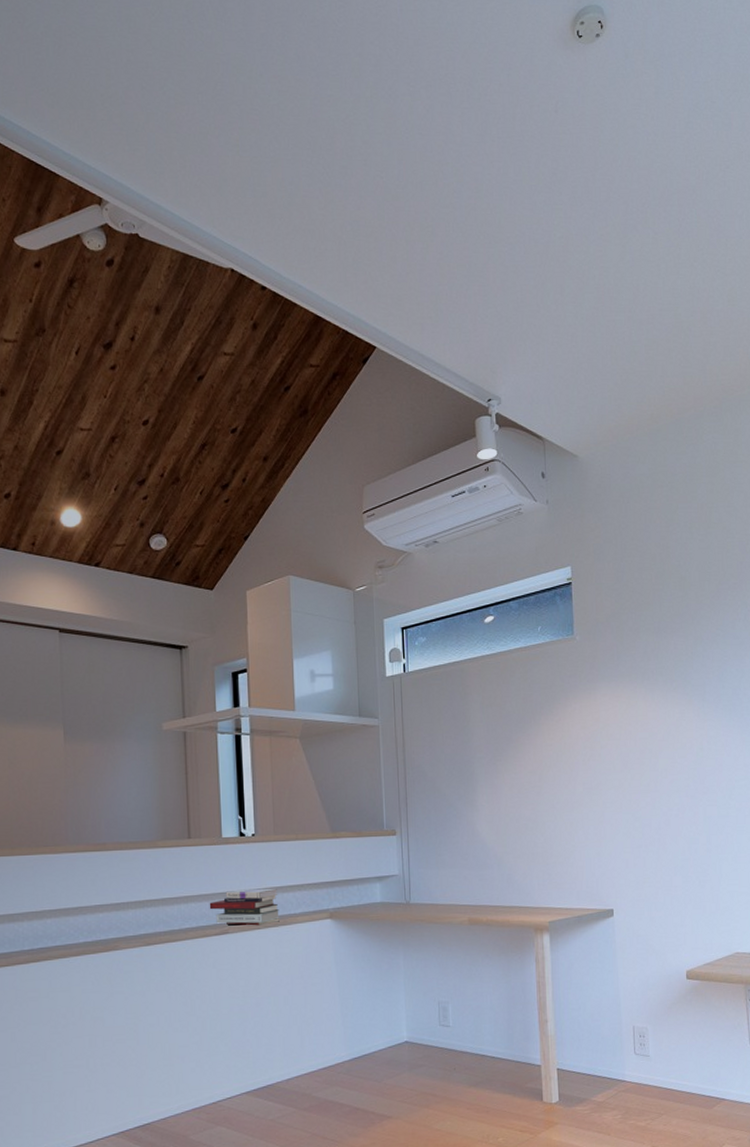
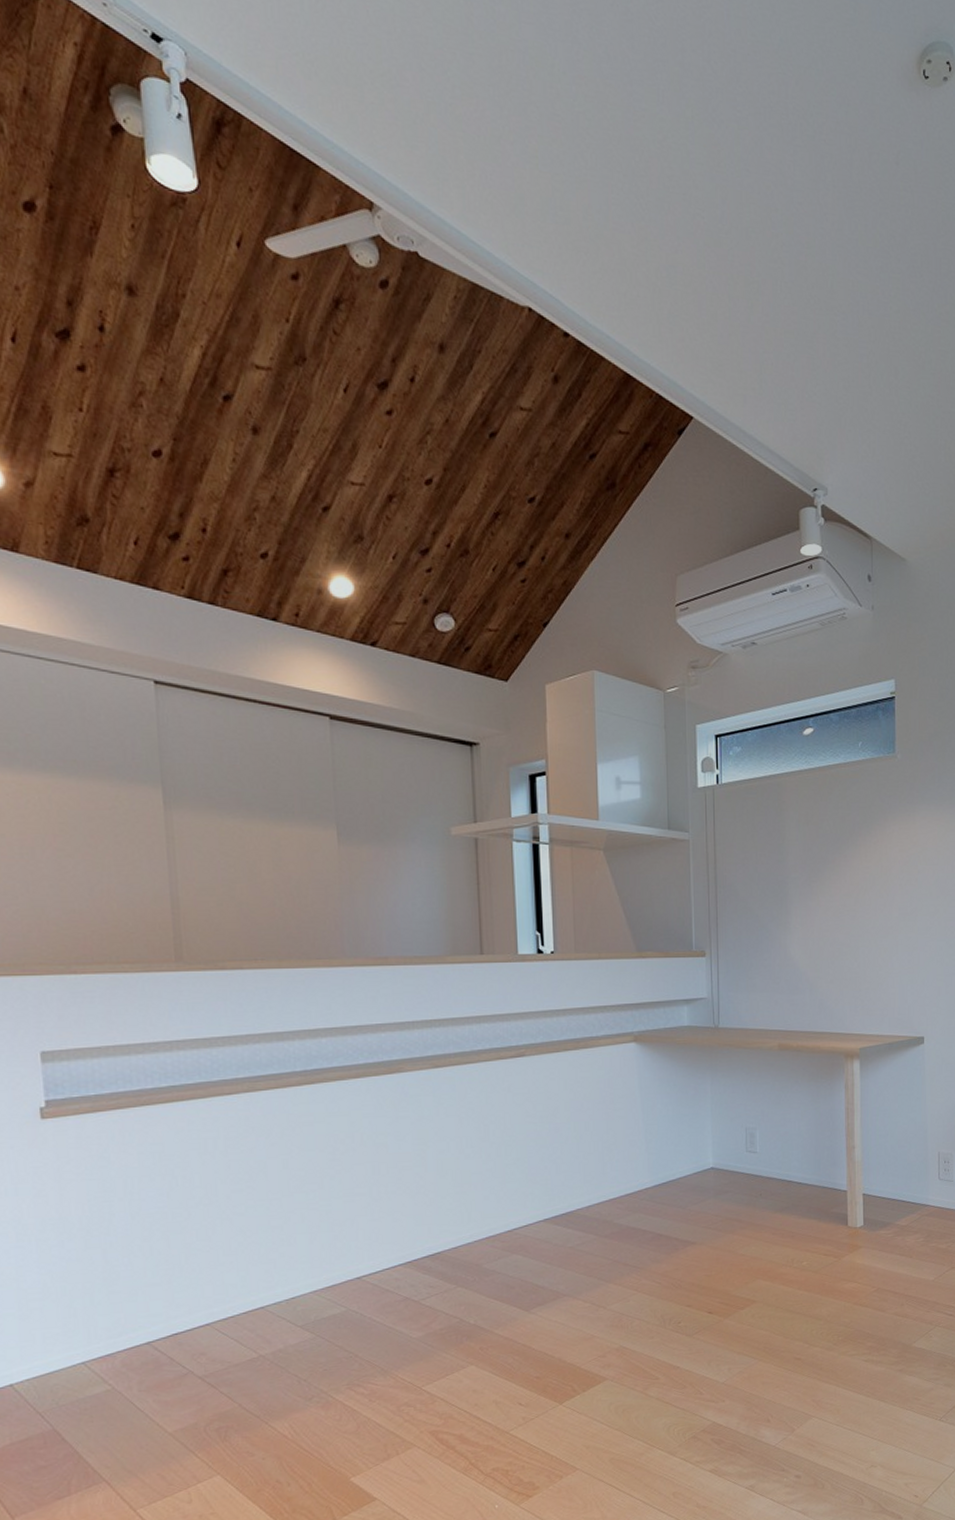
books: present [209,888,280,926] -> none [504,1009,580,1049]

